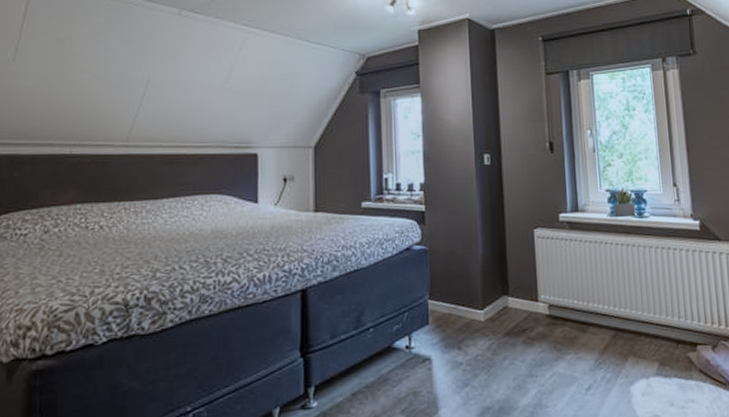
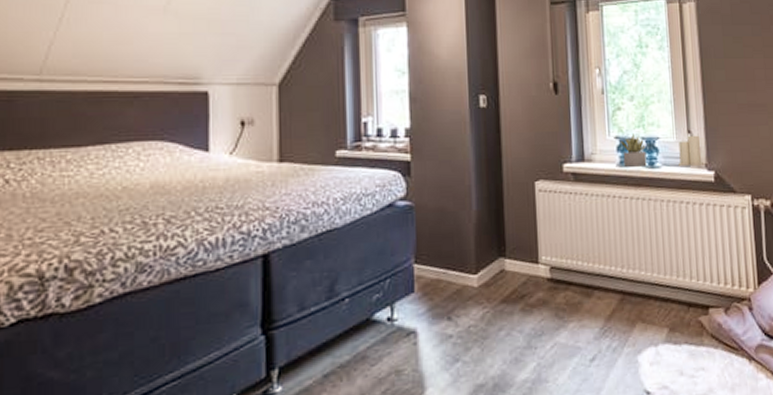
candle: none [664,187,689,216] -> present [677,133,704,166]

